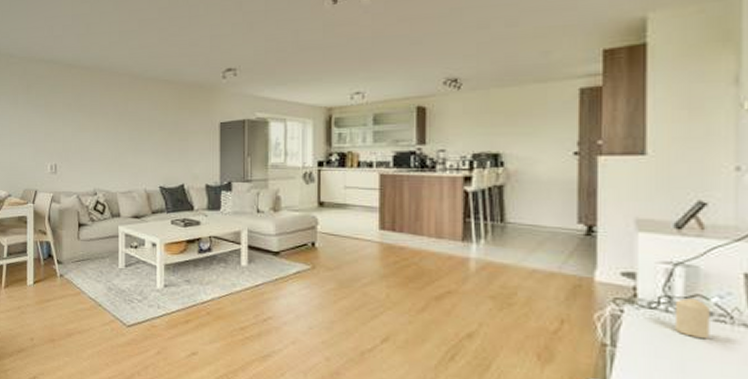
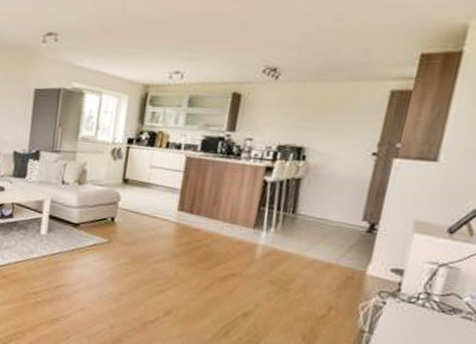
candle: present [674,298,710,339] -> none [426,296,461,333]

